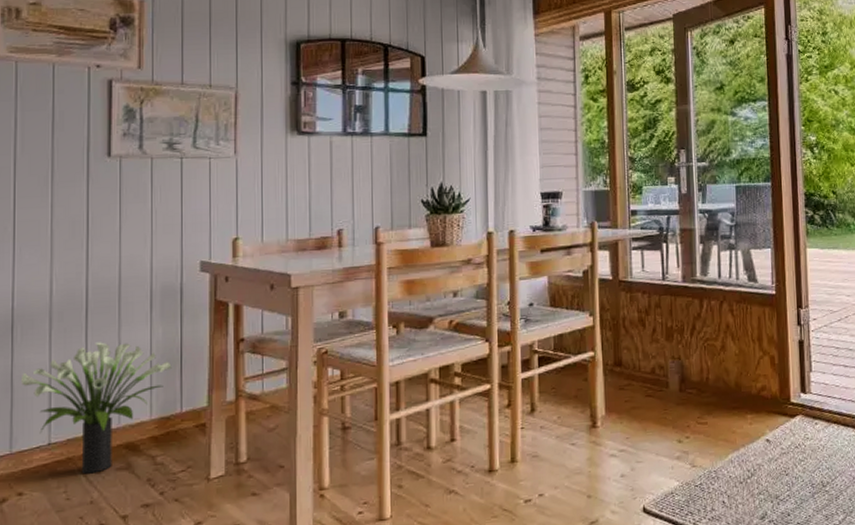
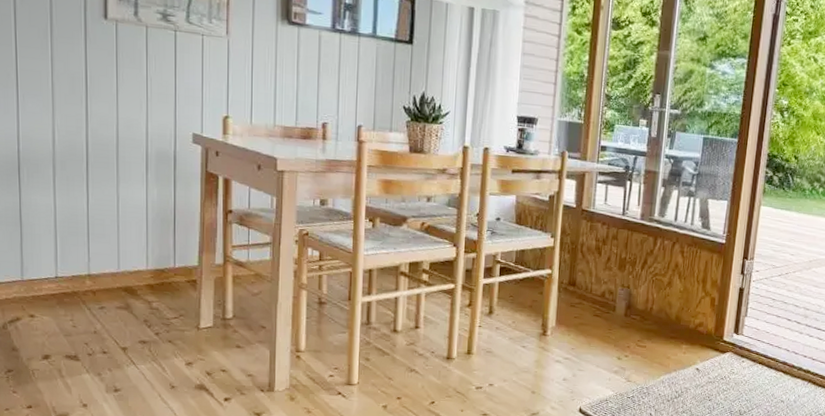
potted plant: present [22,342,172,474] -> none [29,194,166,308]

